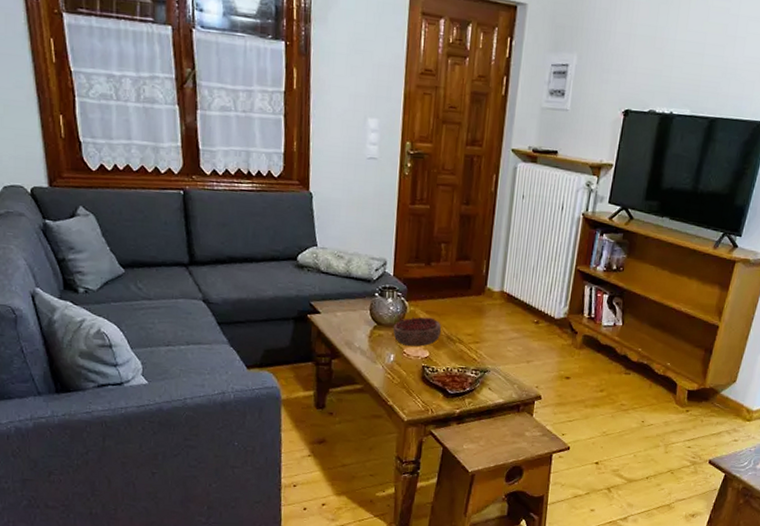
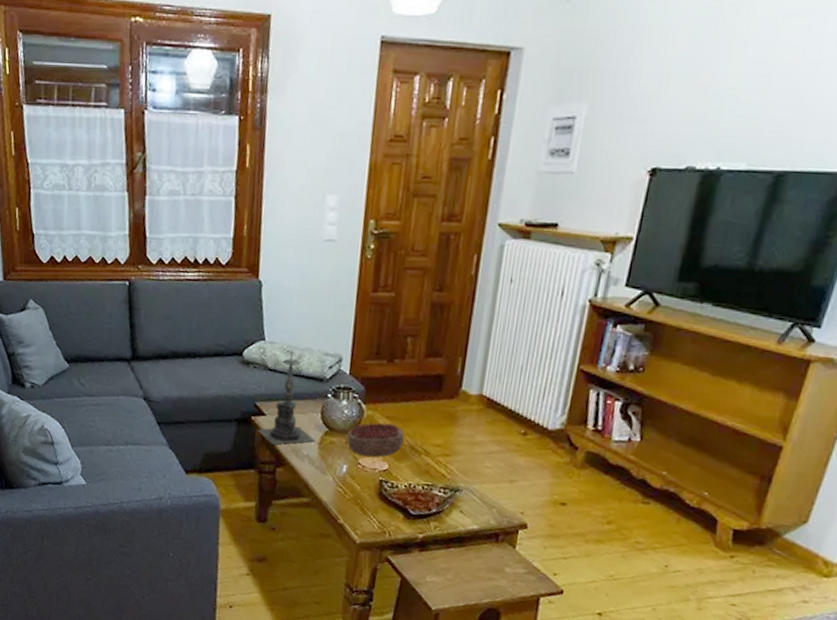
candle holder: none [313,253,365,339] -> present [257,348,315,445]

